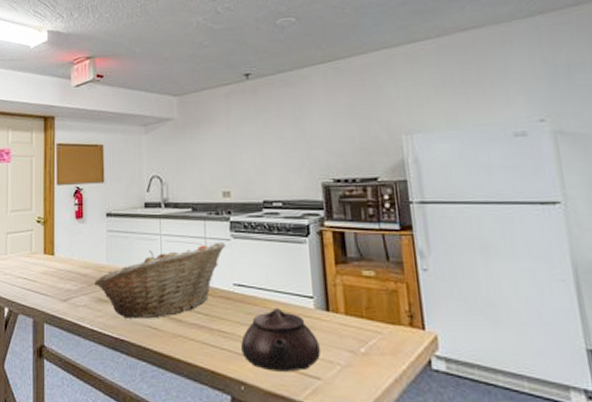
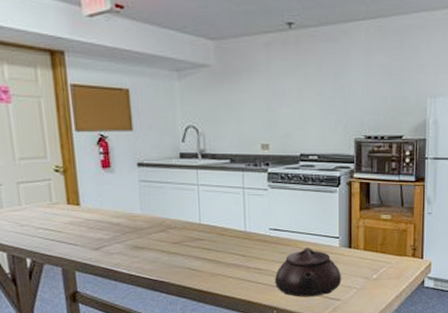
fruit basket: present [94,242,226,319] -> none [128,191,263,263]

